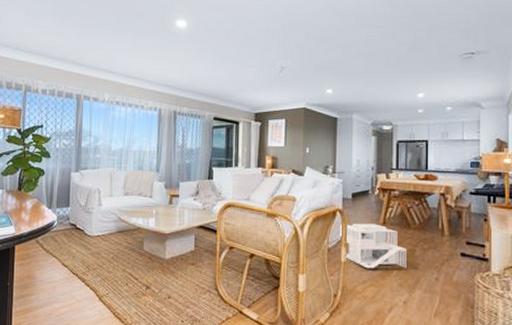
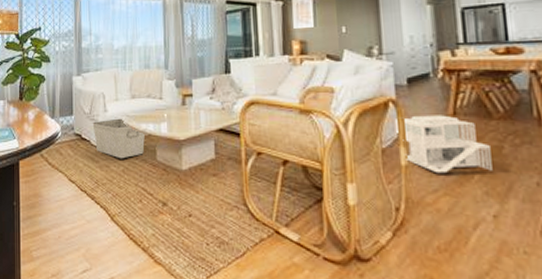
storage bin: none [87,212,136,248] -> present [92,118,146,159]

